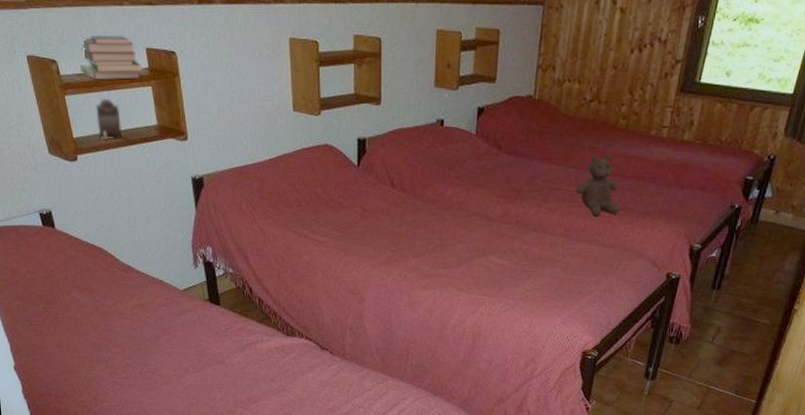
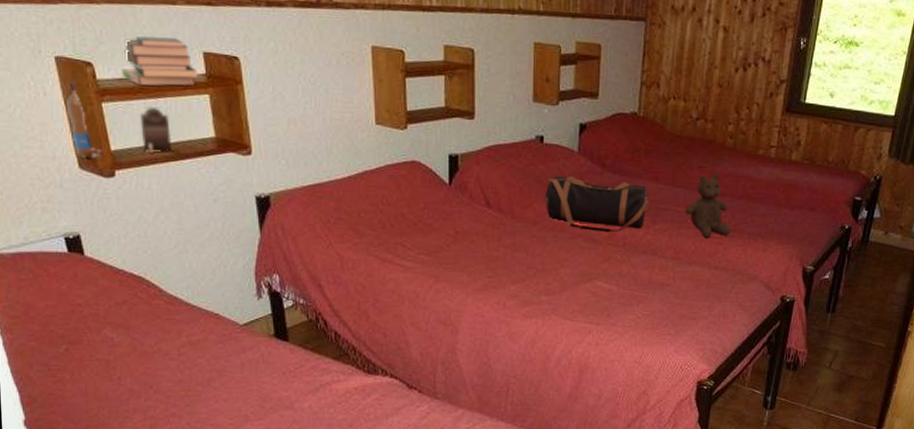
bottle: none [36,78,68,146] -> present [65,82,104,159]
duffel bag: none [443,157,542,211] -> present [543,175,650,233]

